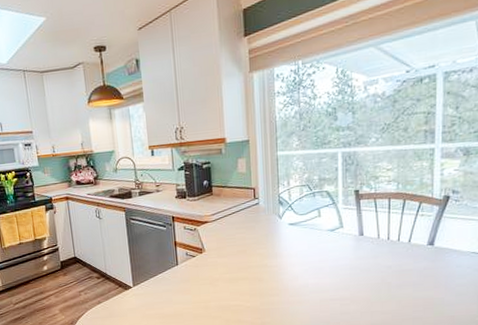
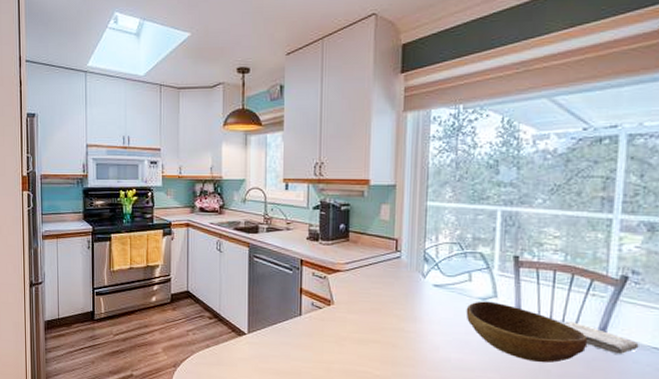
bowl: none [318,231,420,278] -> present [466,301,588,363]
washcloth: none [400,240,461,262] -> present [564,321,639,354]

